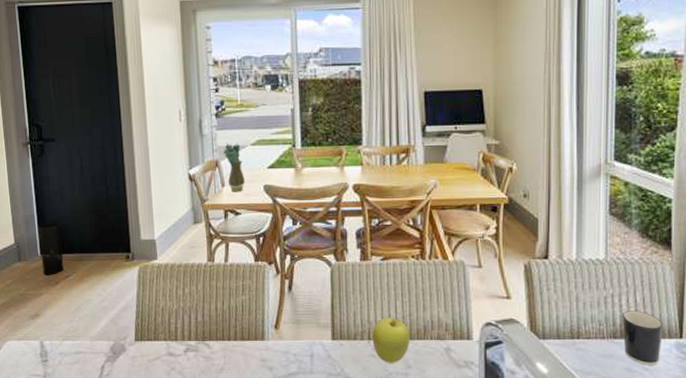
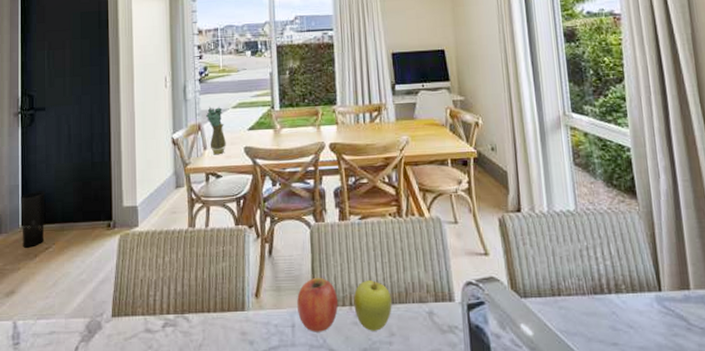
fruit: none [316,312,357,362] -> present [297,277,339,332]
mug: present [621,310,663,365] -> none [598,263,643,323]

